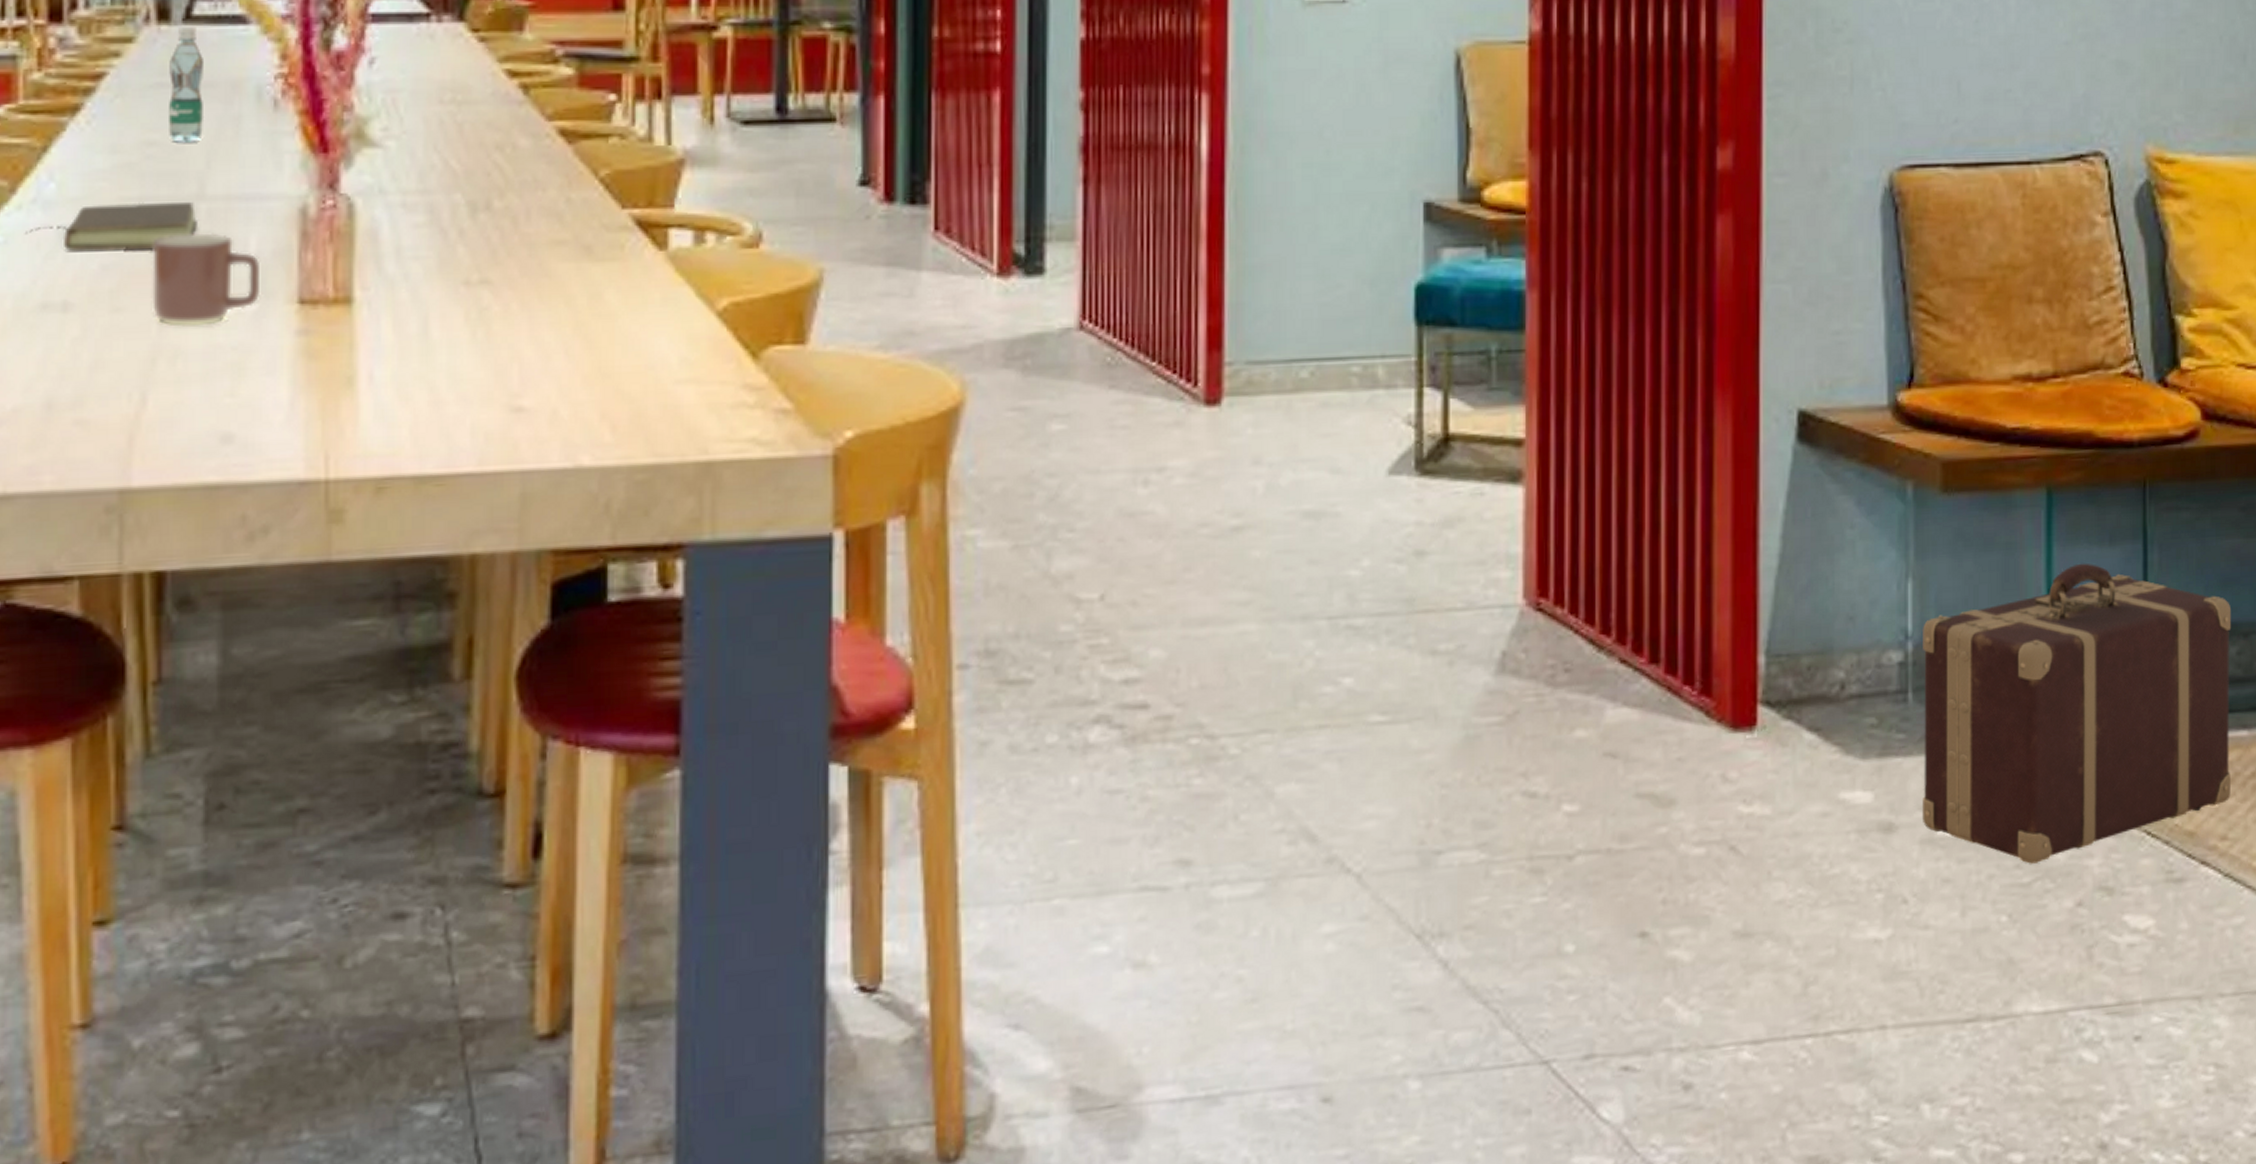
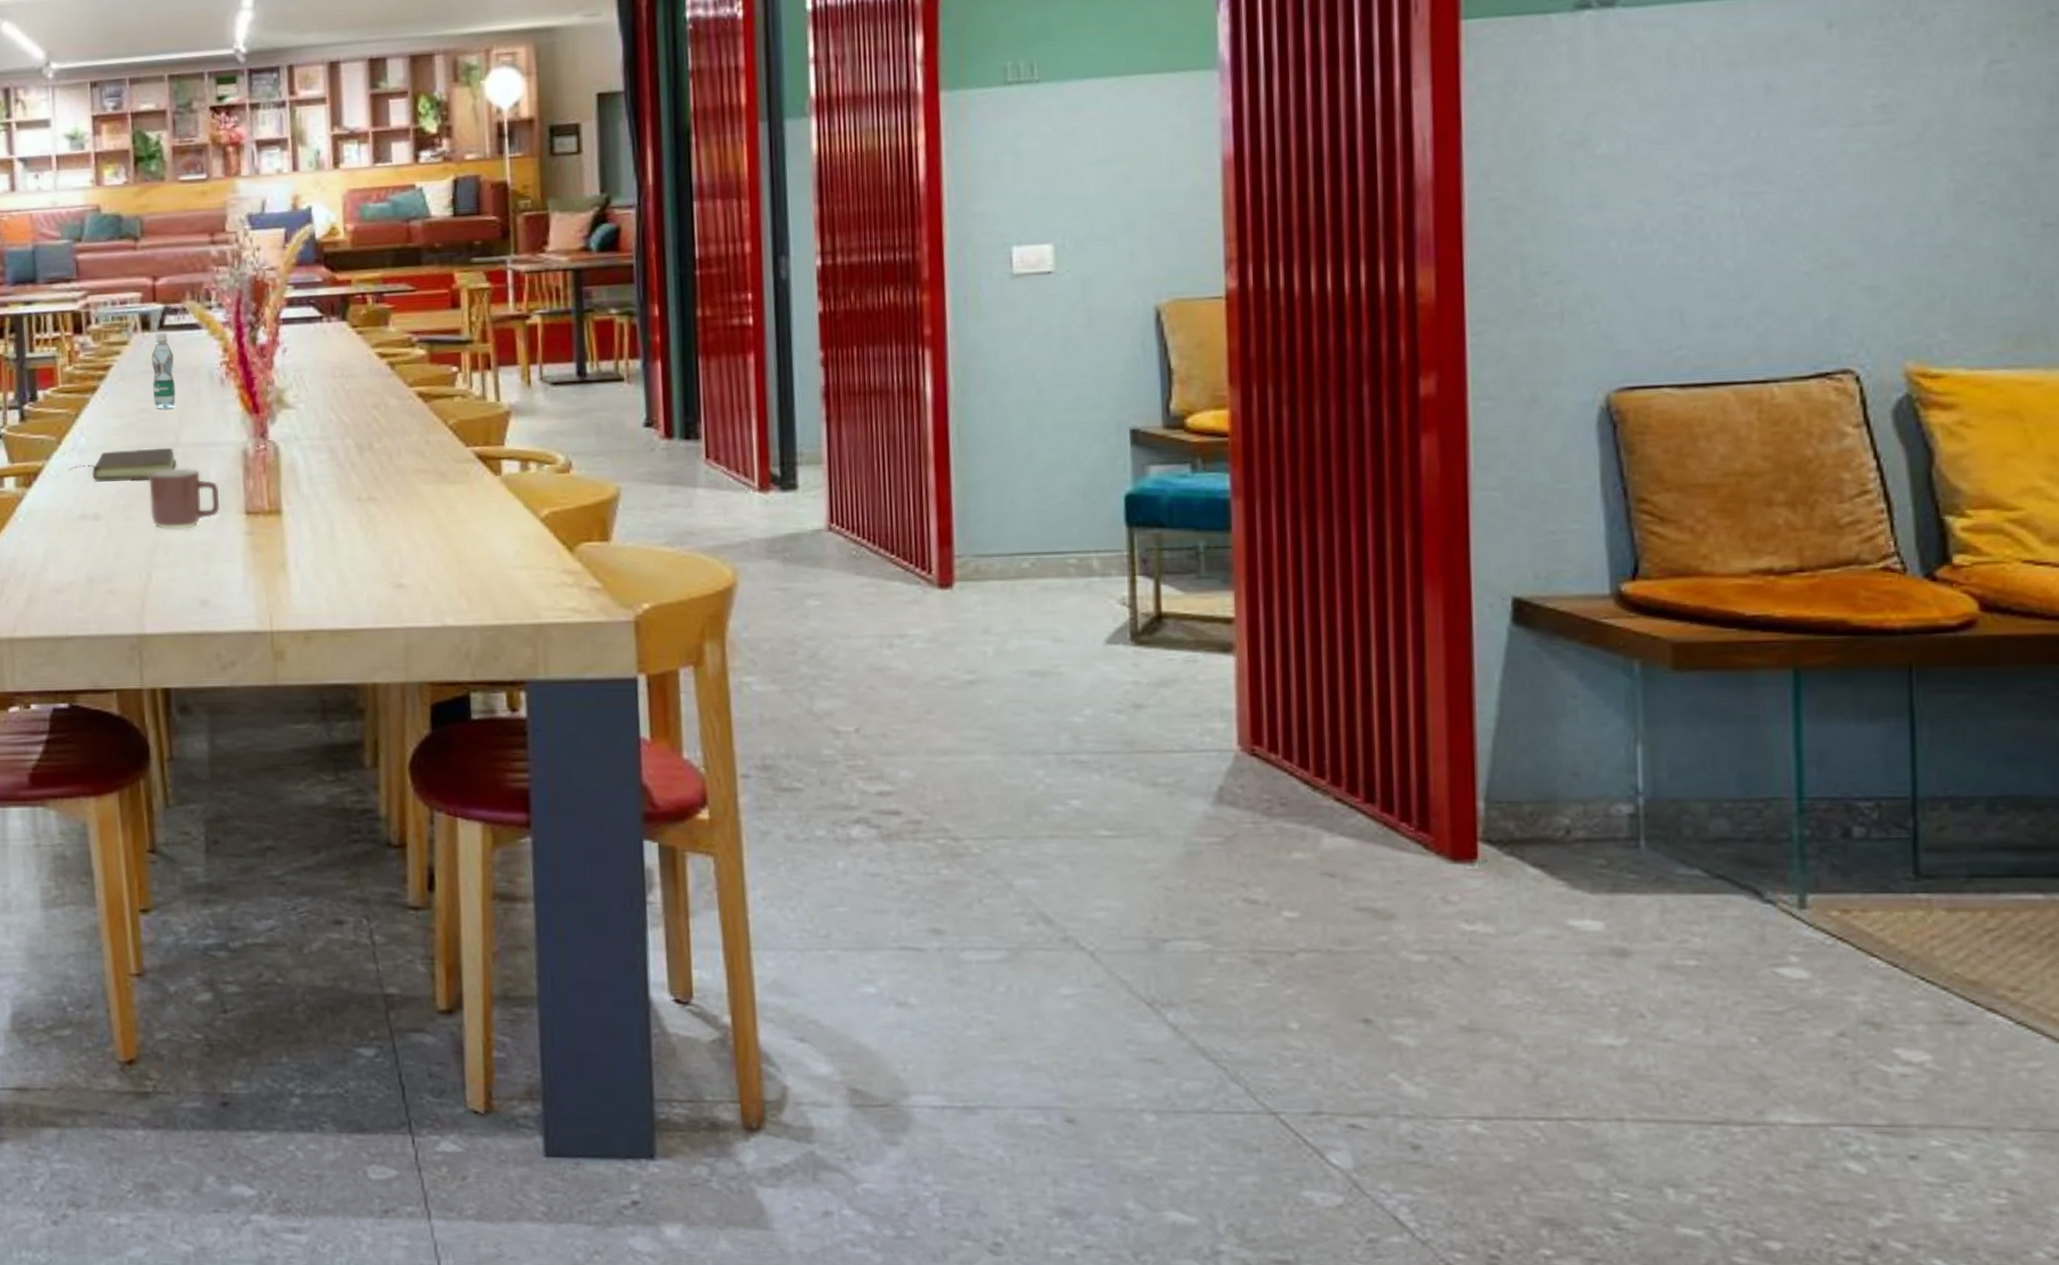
suitcase: present [1922,563,2232,864] -> none [1655,736,2023,995]

